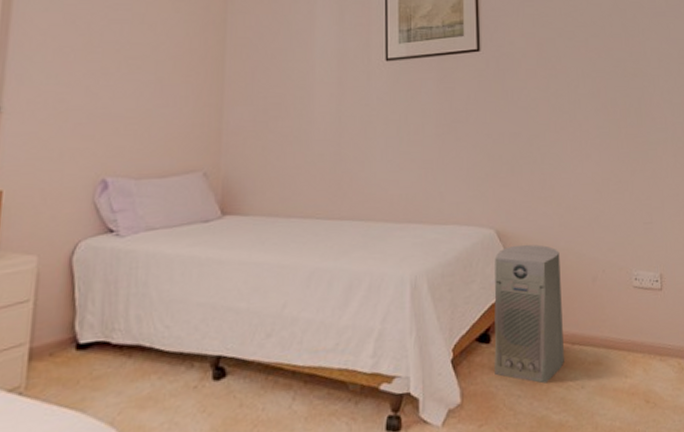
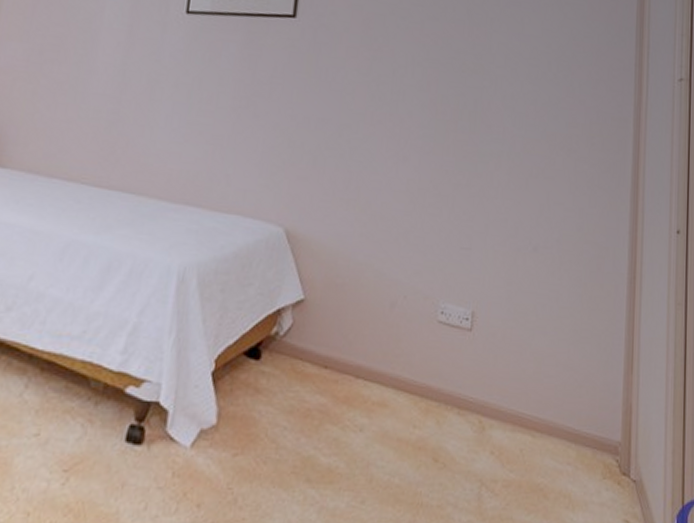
air purifier: present [494,244,564,384] -> none [260,250,356,418]

